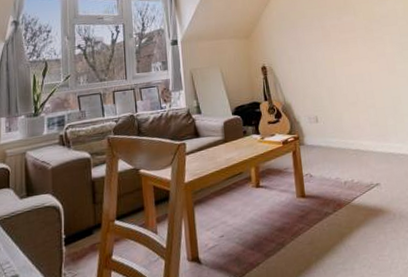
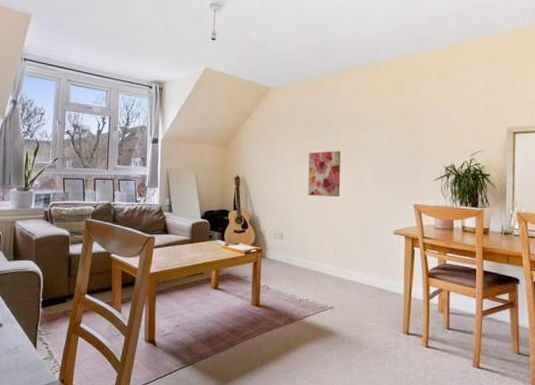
wall art: none [330,27,367,74] -> present [308,151,341,198]

